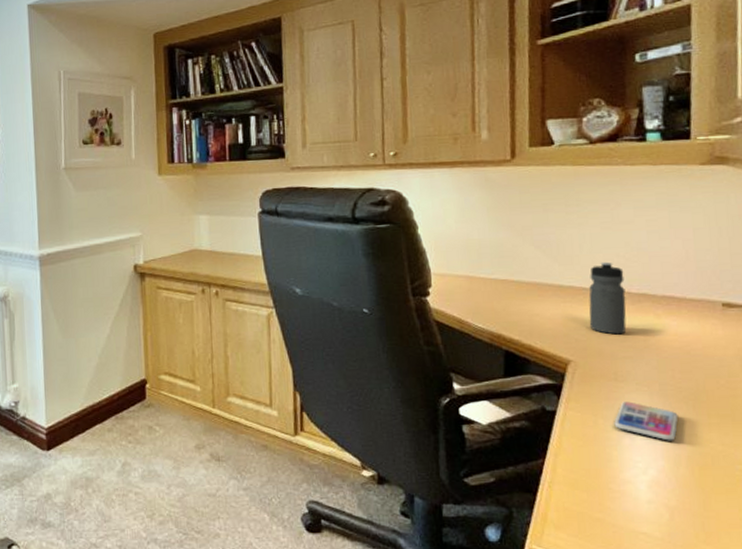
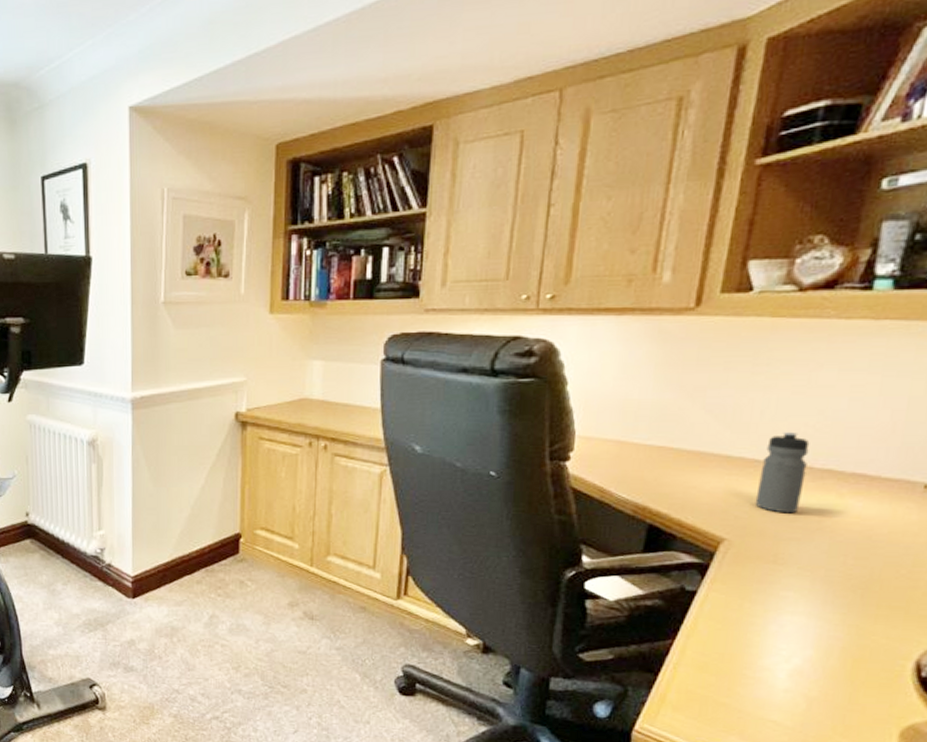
smartphone: present [614,401,678,441] -> none [762,586,841,630]

